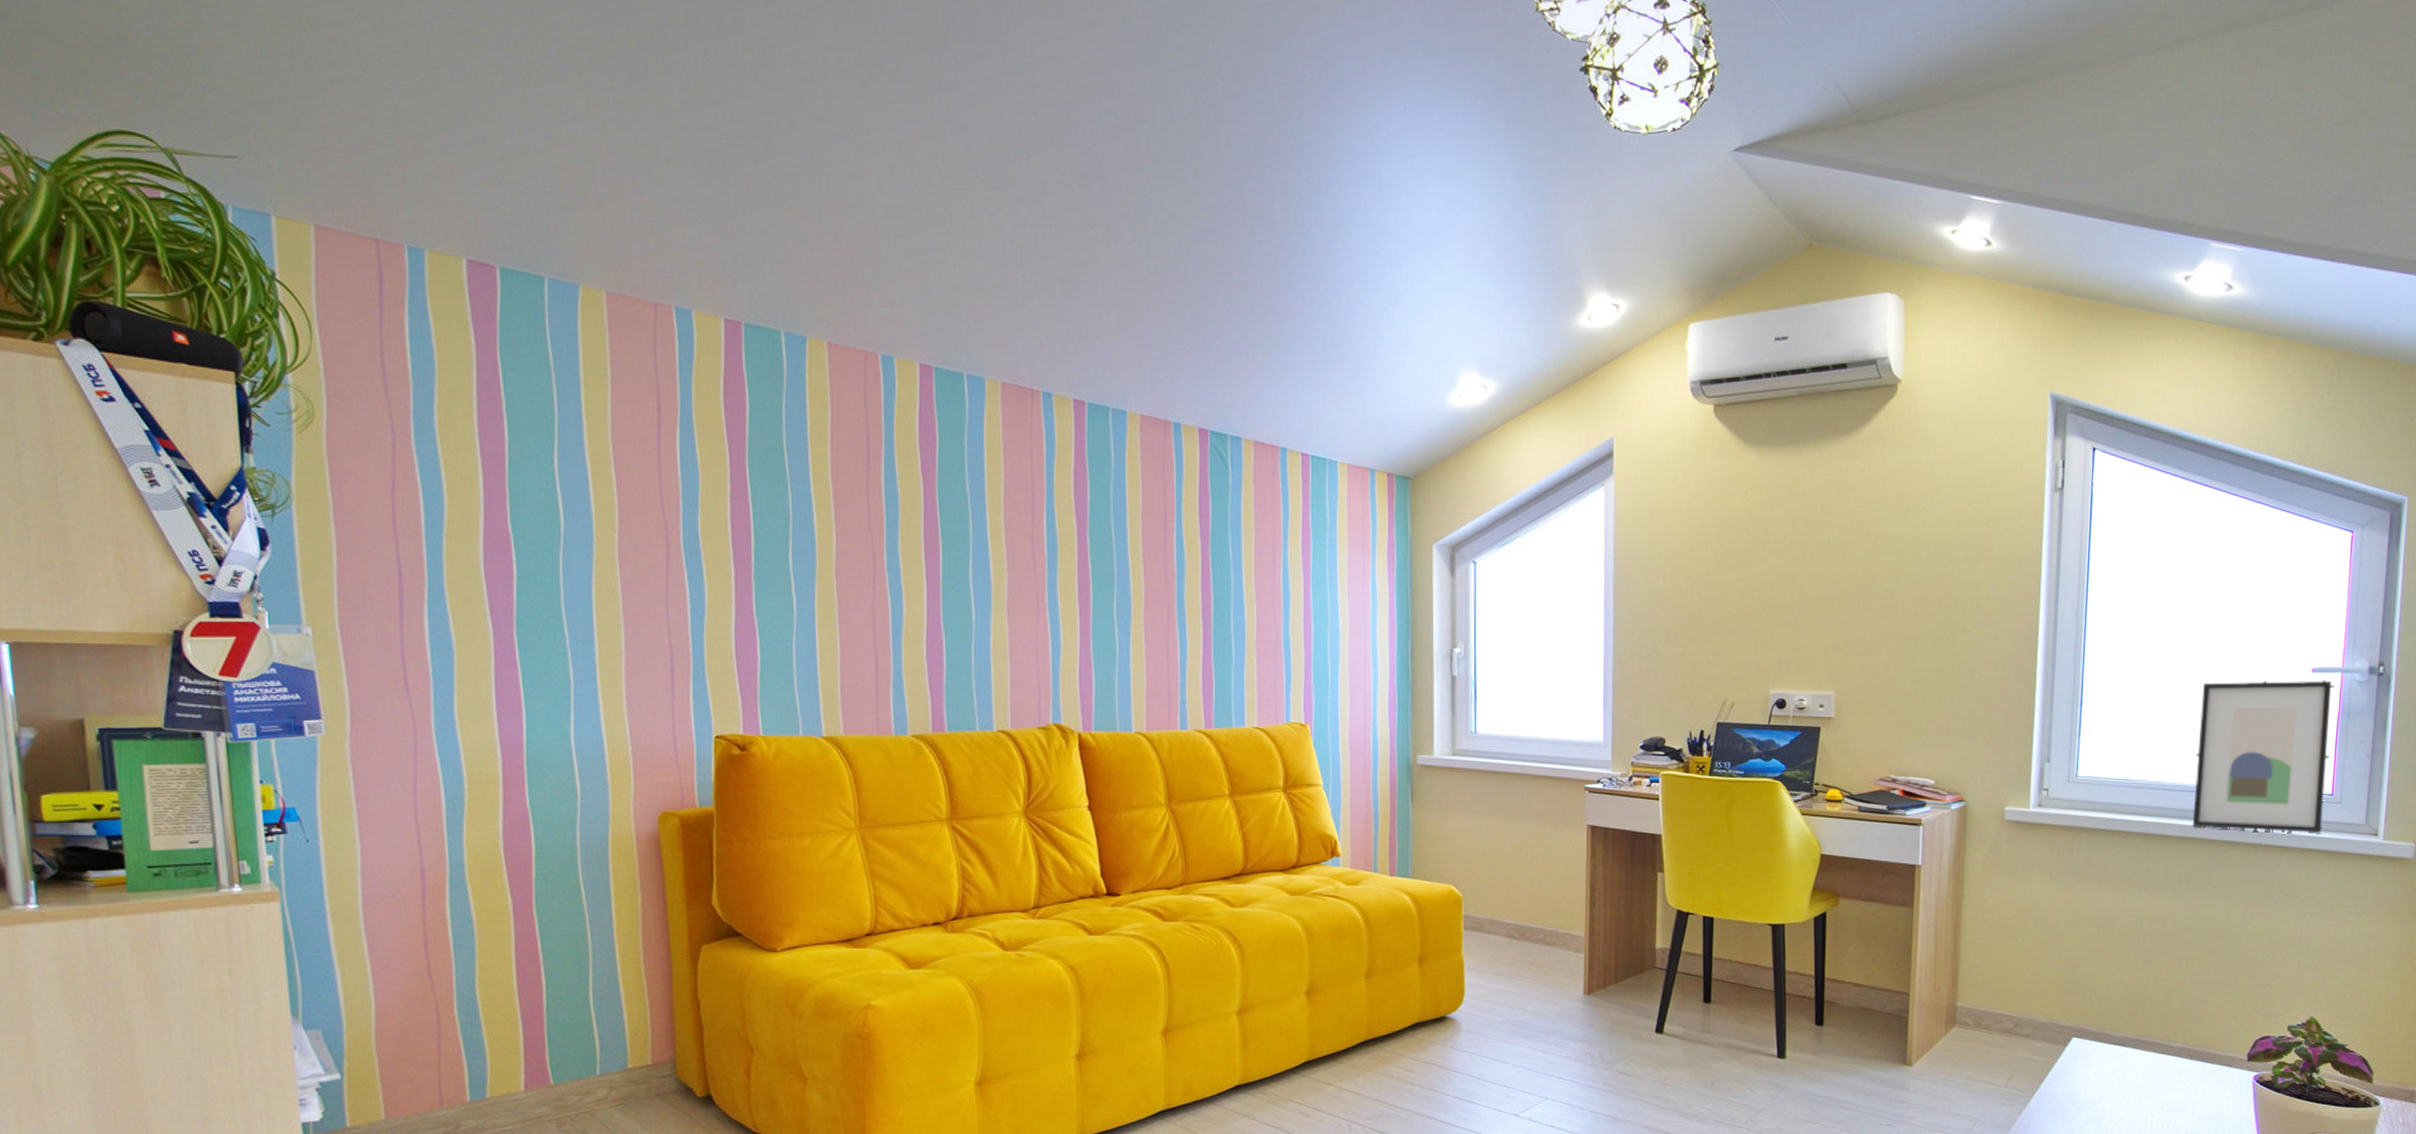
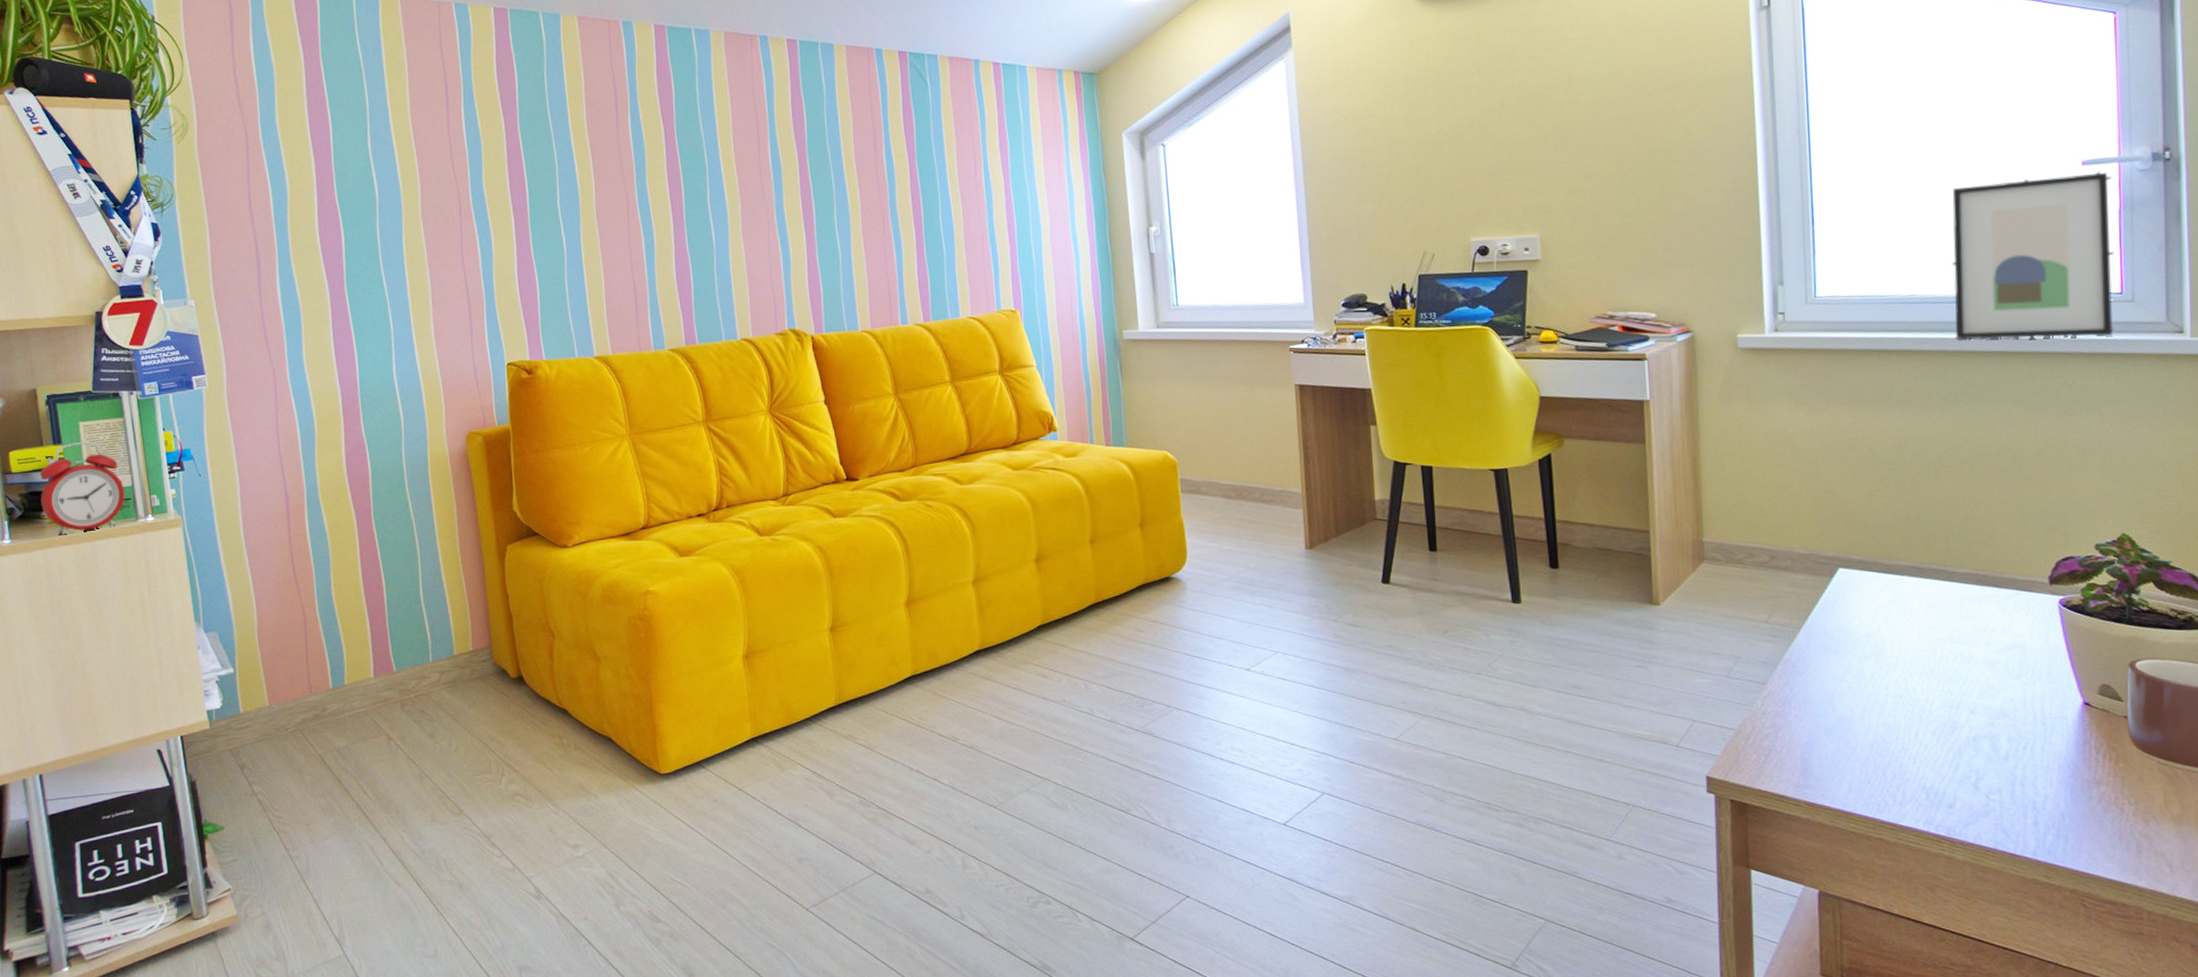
alarm clock: none [83,790,203,903] -> present [40,442,125,535]

